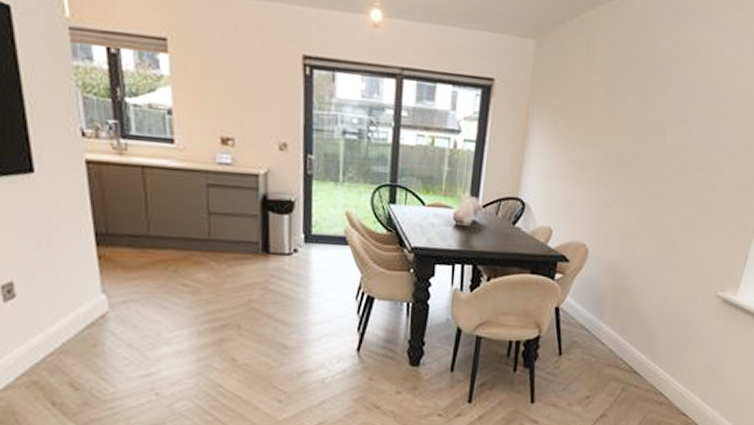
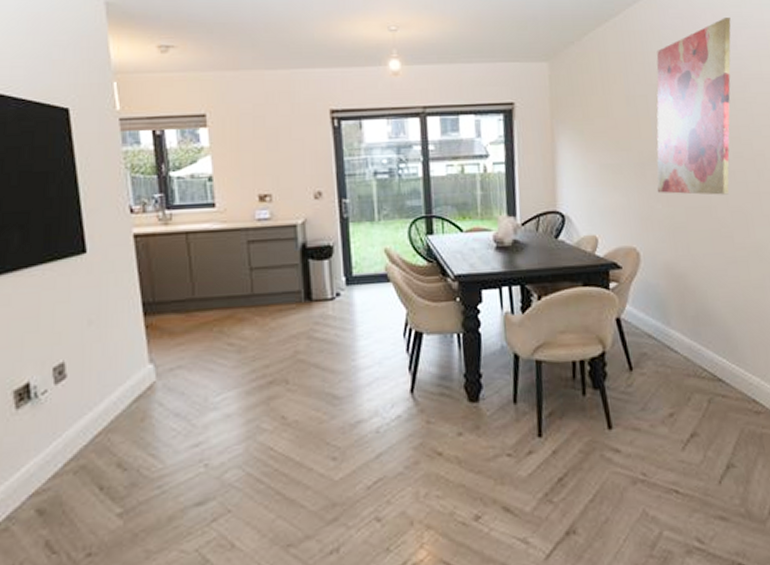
wall art: none [616,21,724,205] -> present [656,18,731,195]

